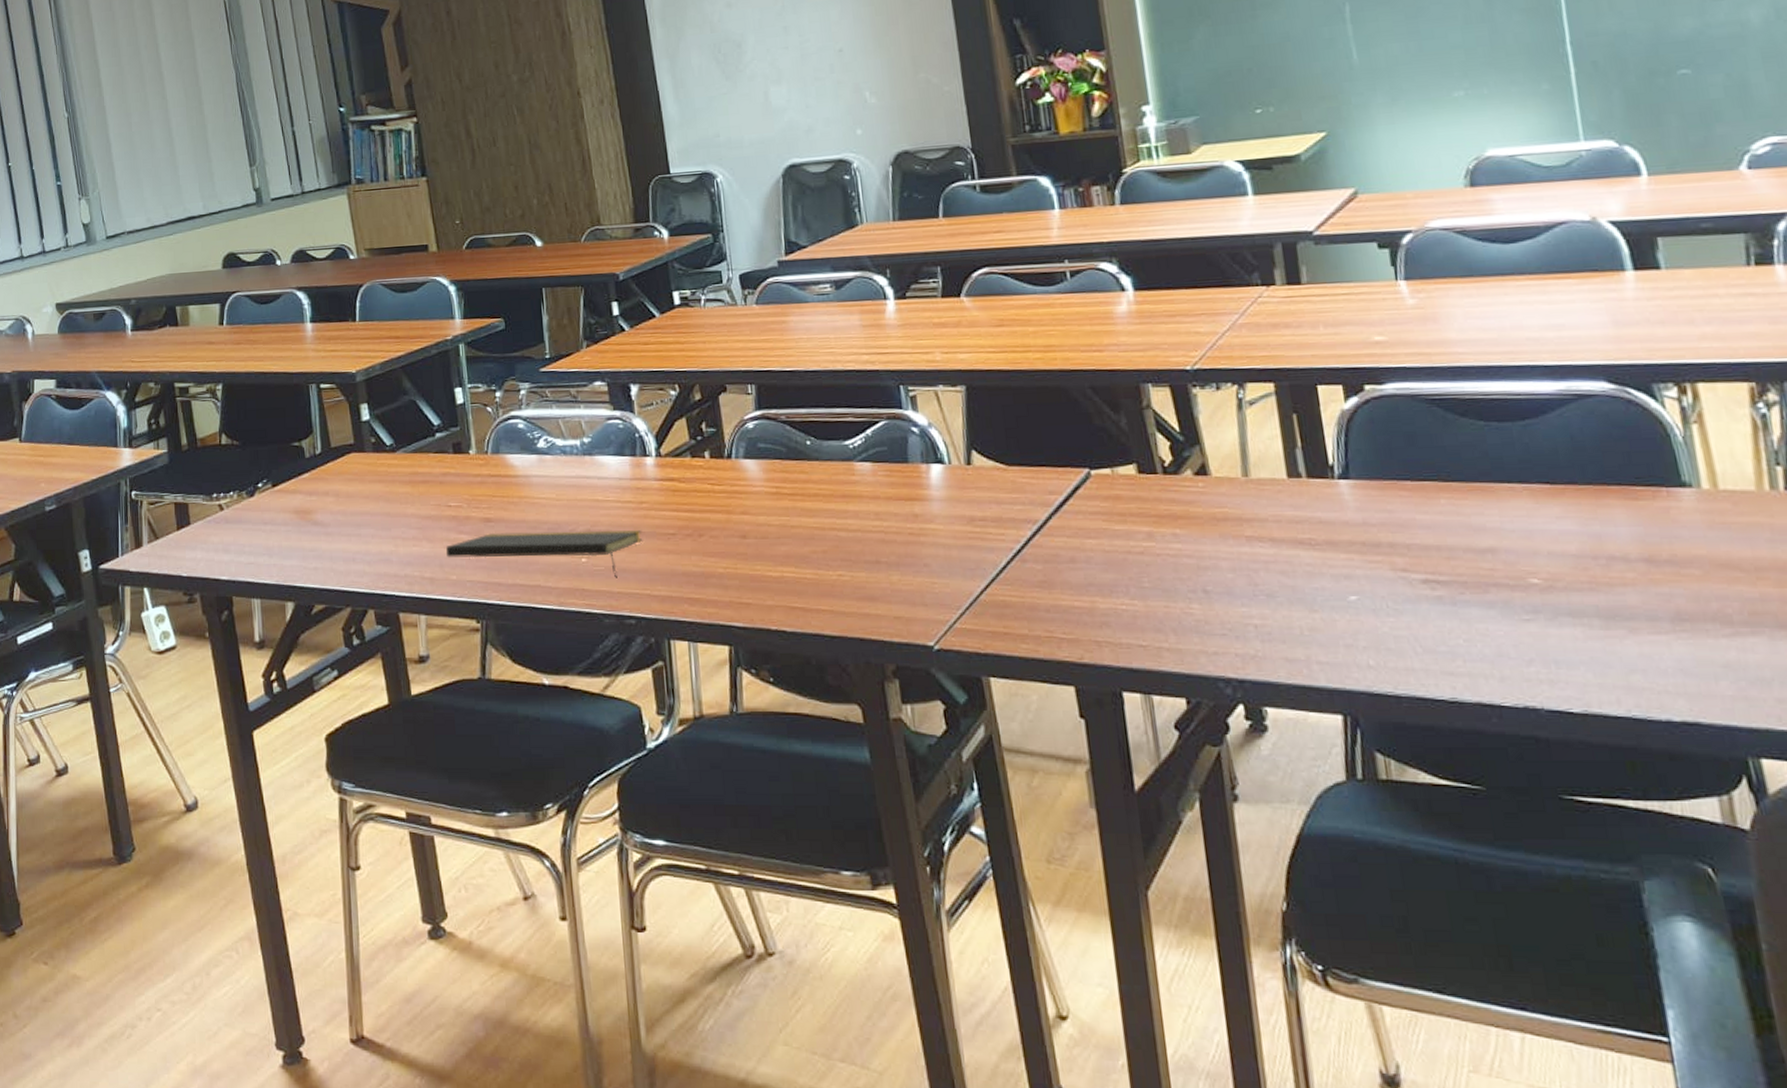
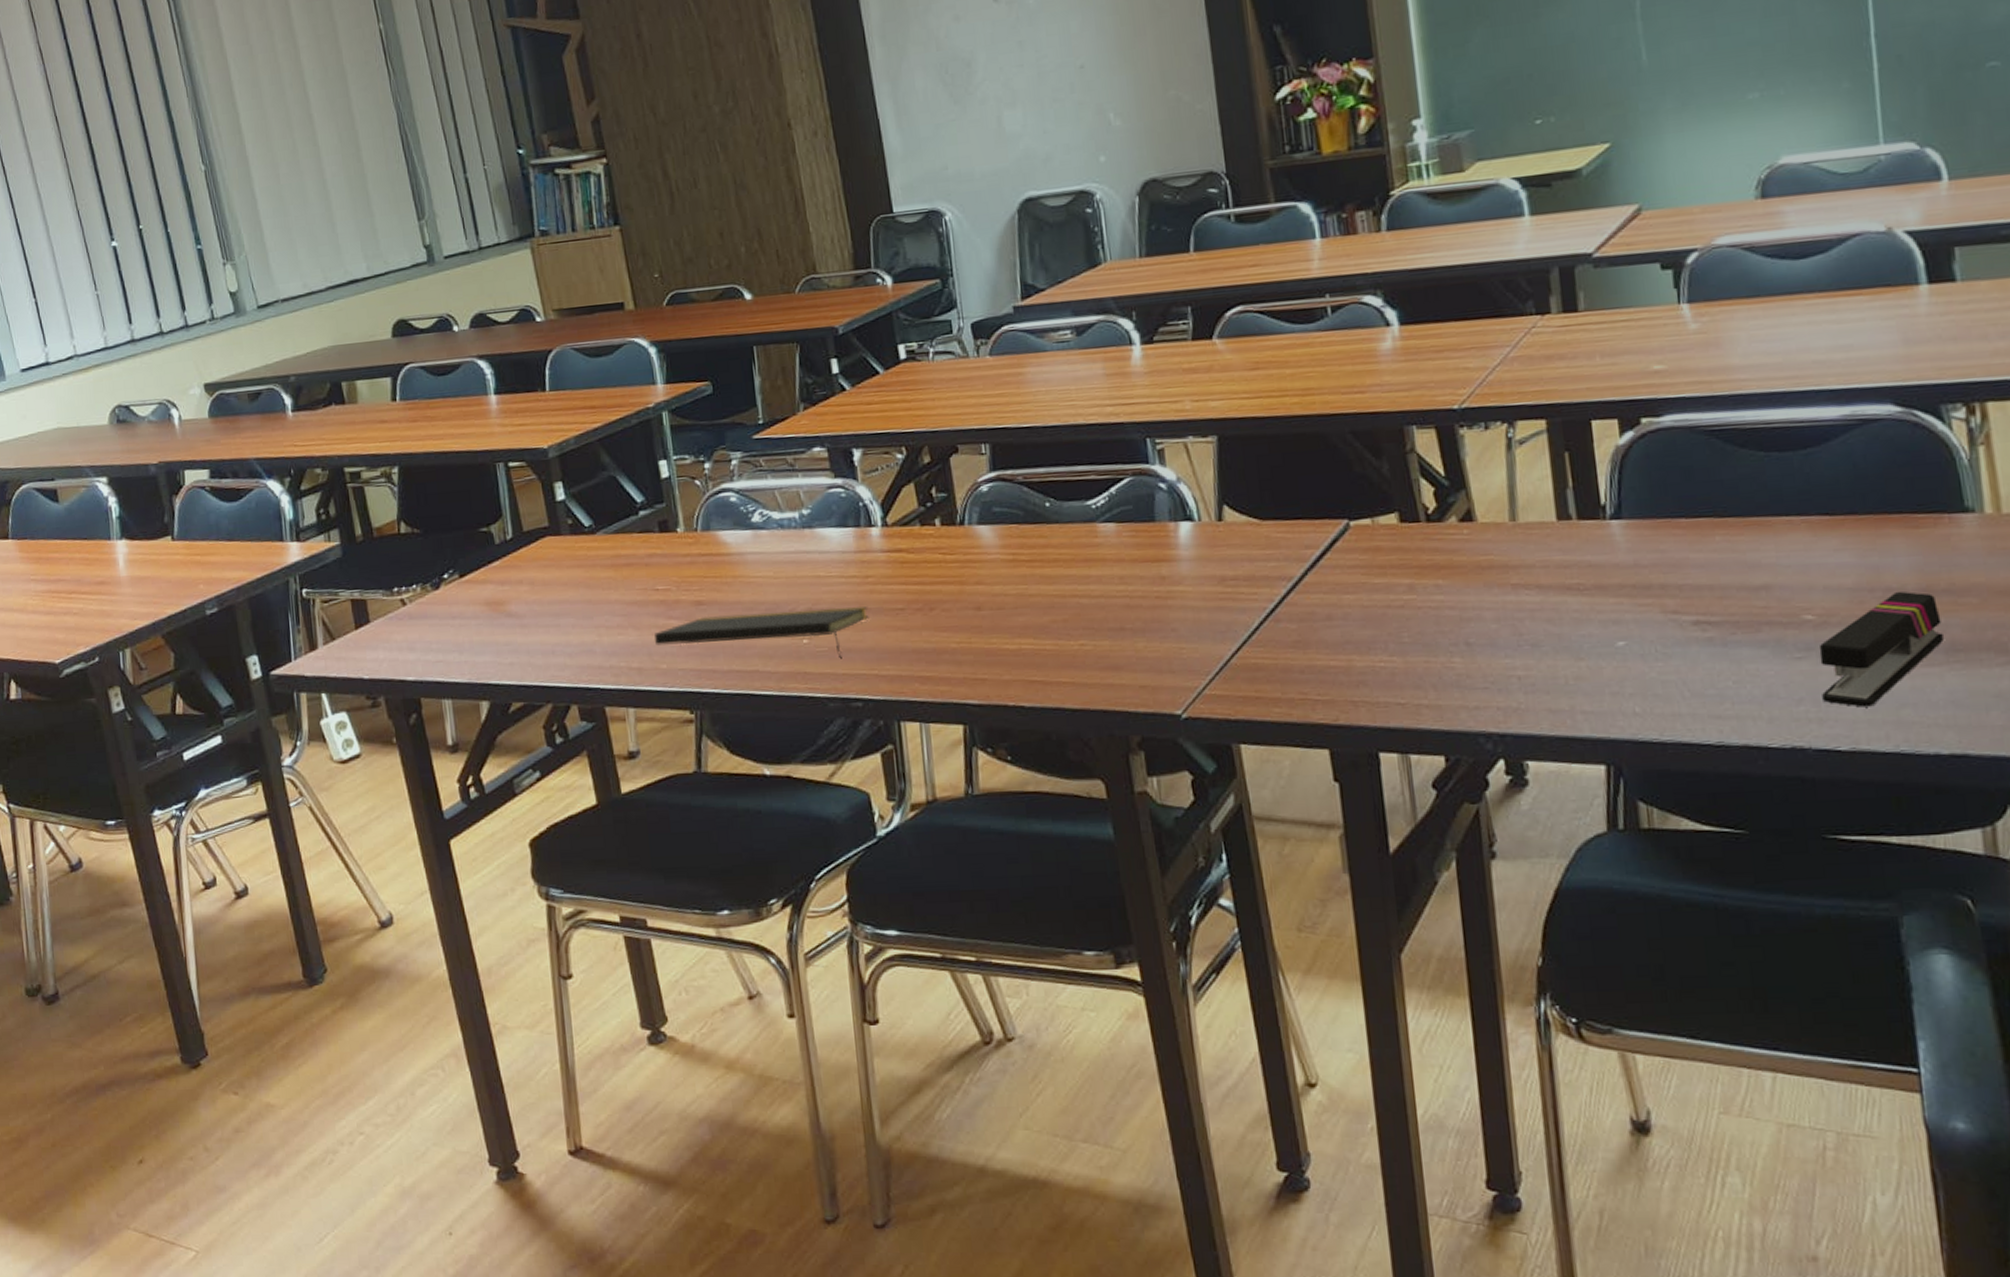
stapler: none [1546,561,1669,671] -> present [1819,591,1944,707]

